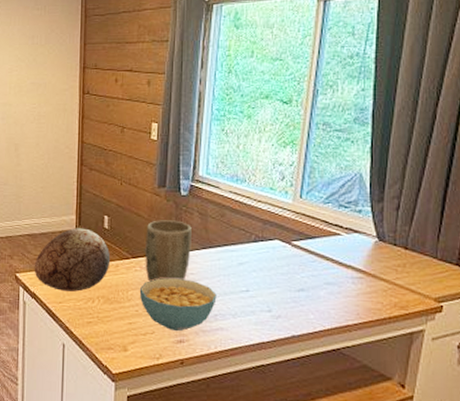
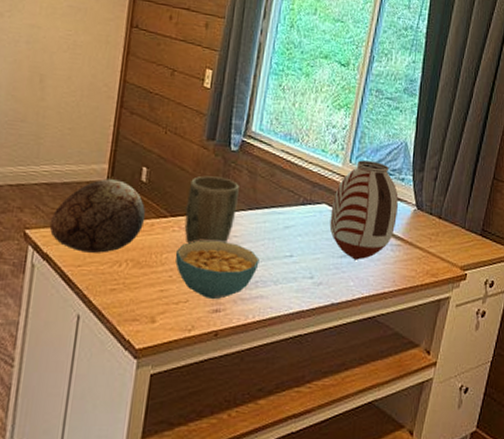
vase: none [284,195,356,294] -> present [329,160,399,260]

